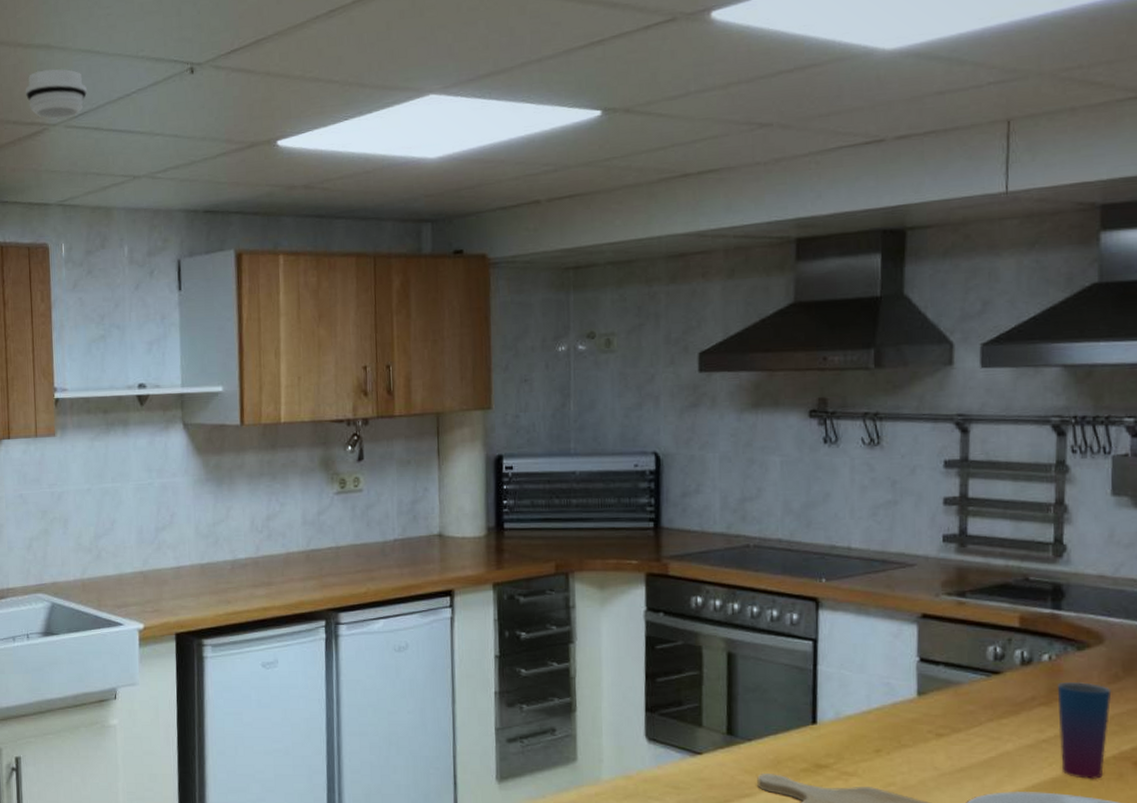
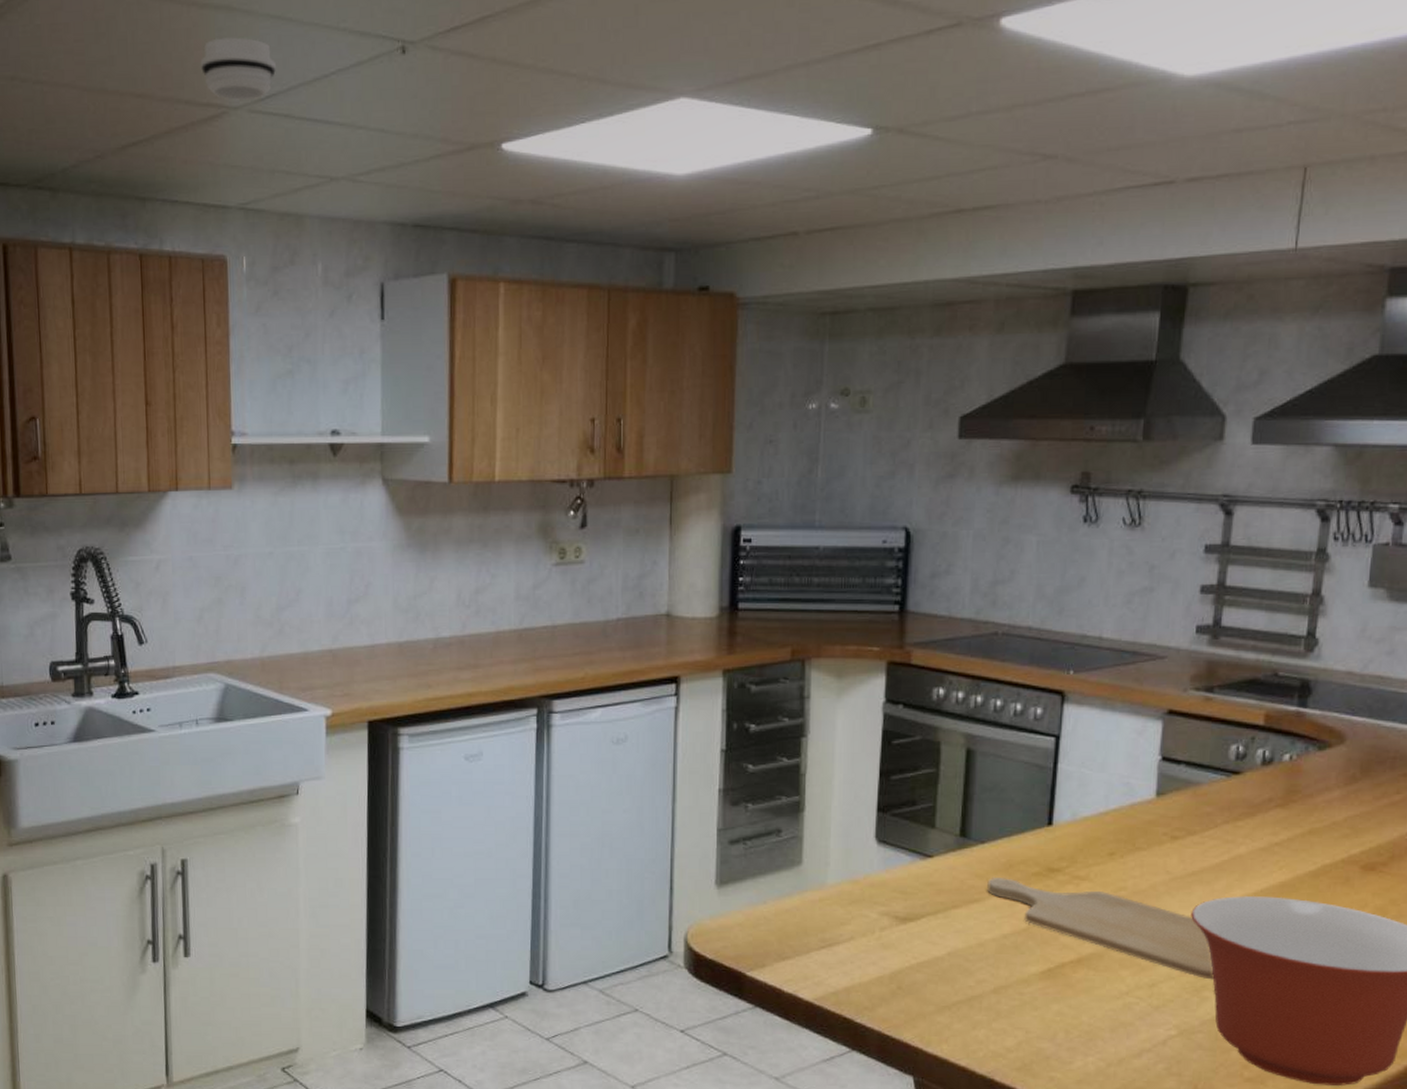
cup: present [1057,681,1112,780] -> none [1291,782,1348,884]

